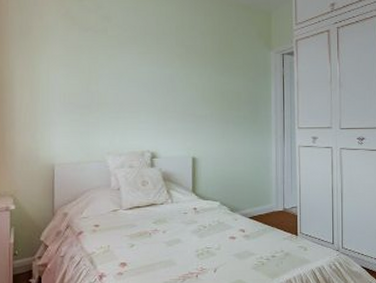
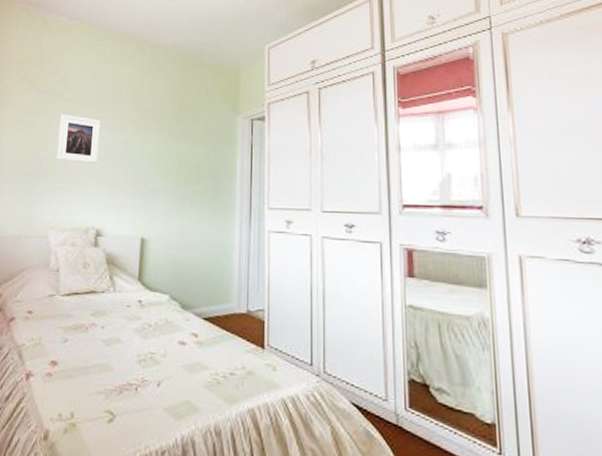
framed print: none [107,50,147,95] -> present [56,114,101,163]

